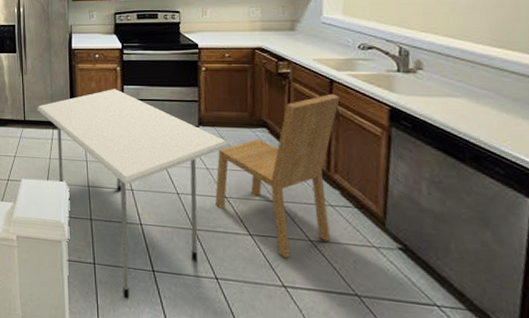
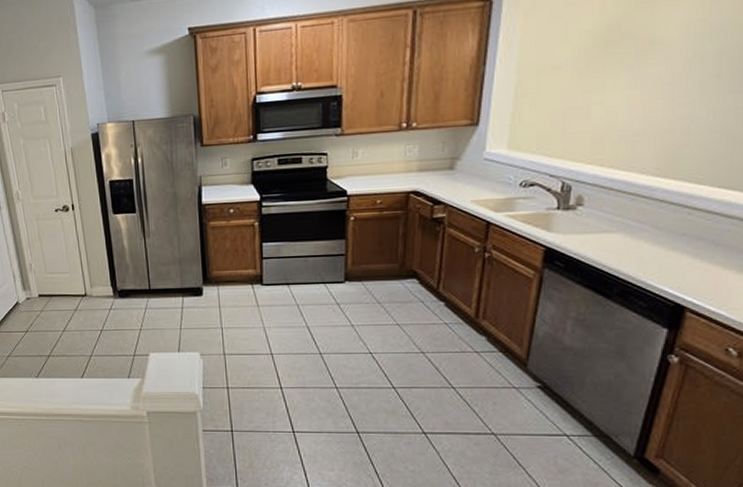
dining table: present [37,89,228,299] -> none [164,247,376,461]
dining chair: present [215,93,340,259] -> none [359,237,495,407]

